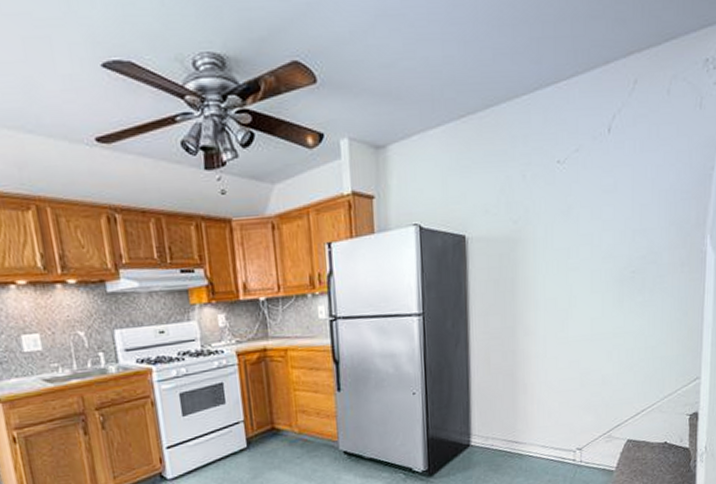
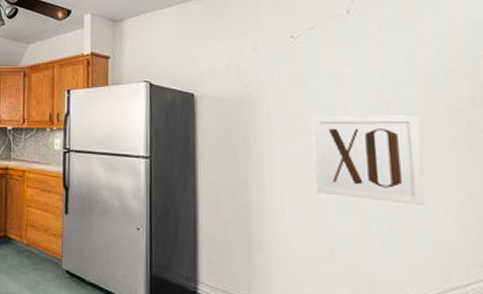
wall art: none [572,241,657,330] -> present [312,115,426,205]

